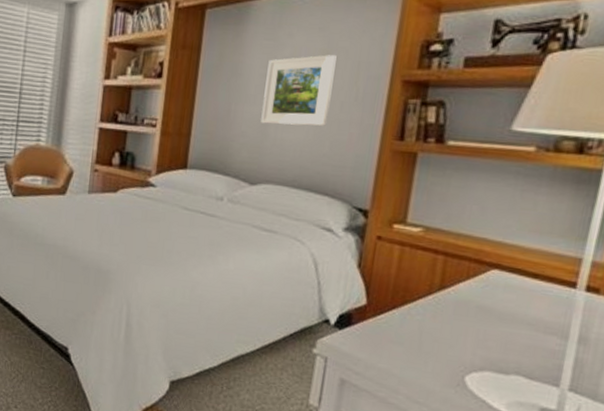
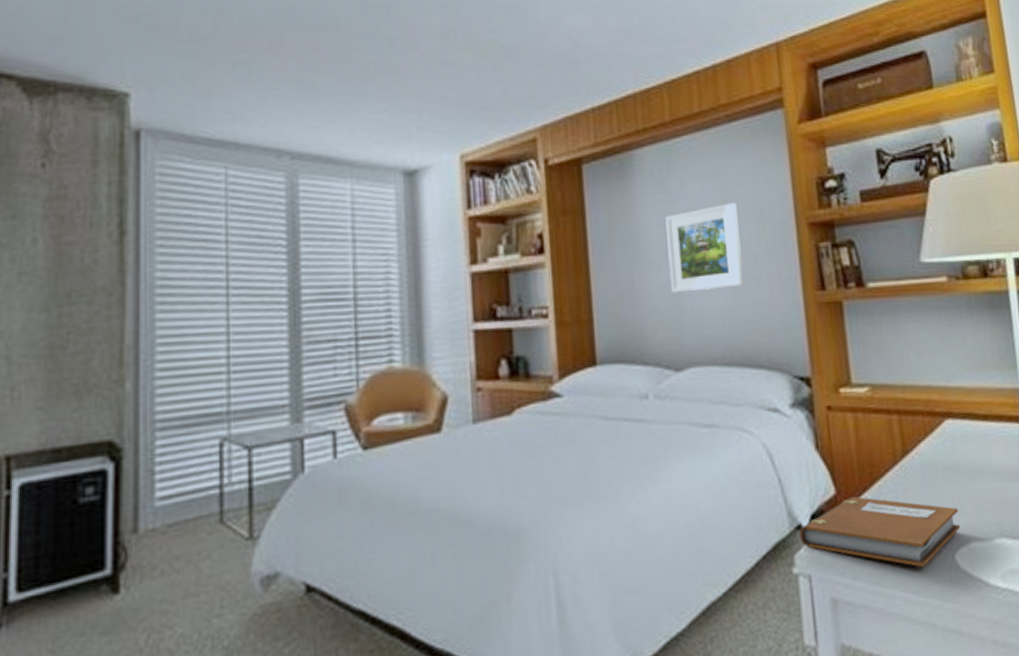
notebook: none [325,309,481,378] -> present [799,496,960,568]

